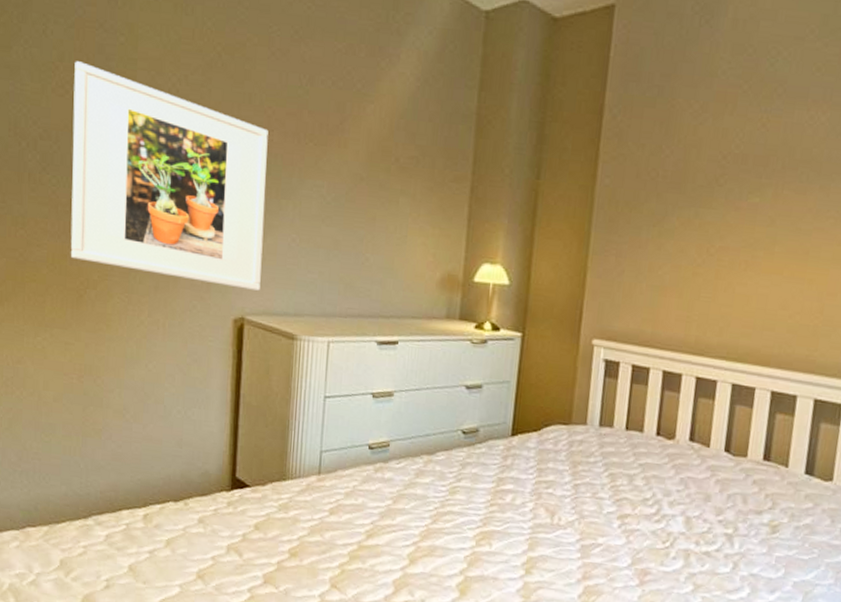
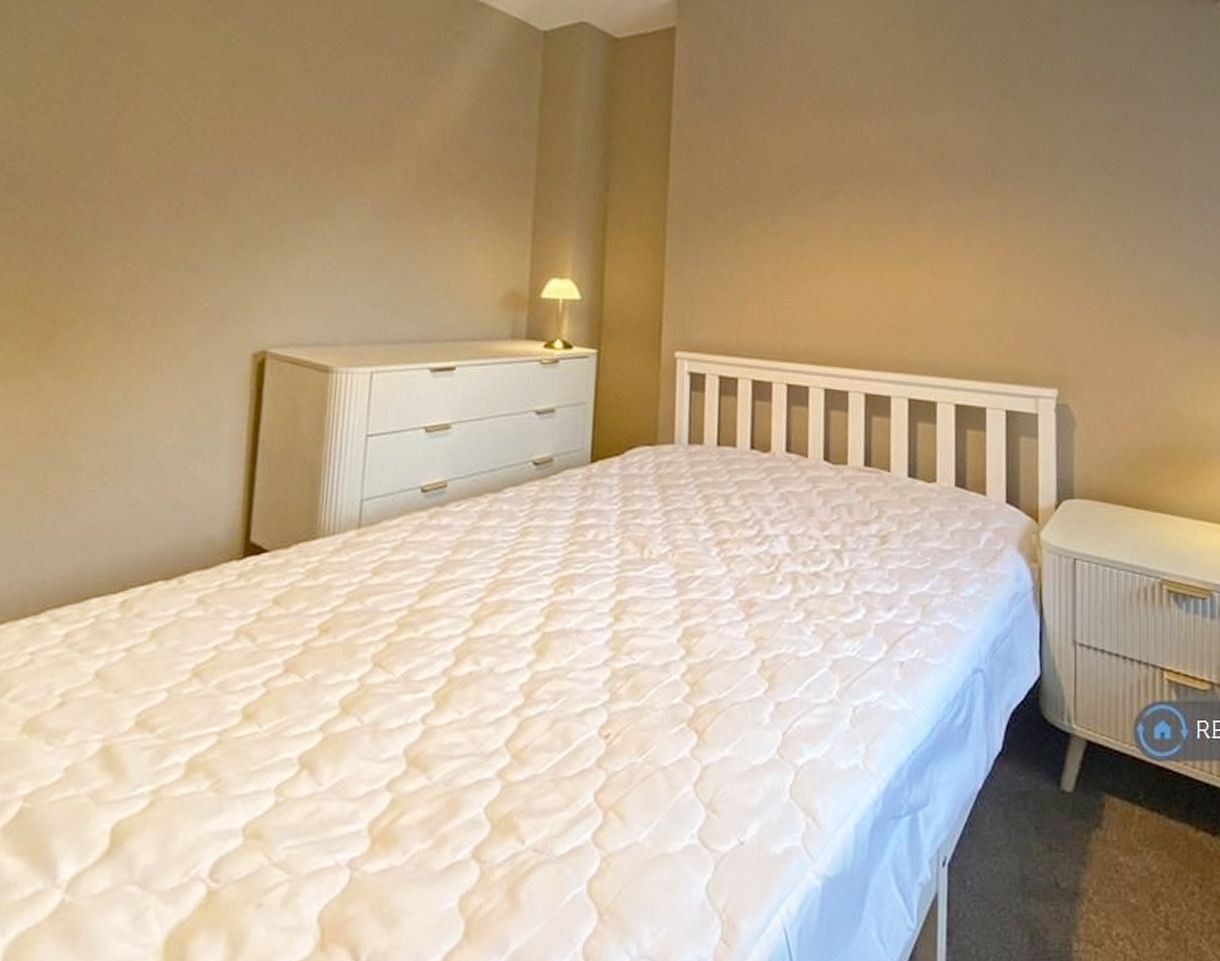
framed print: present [70,61,268,291] -> none [40,76,301,320]

